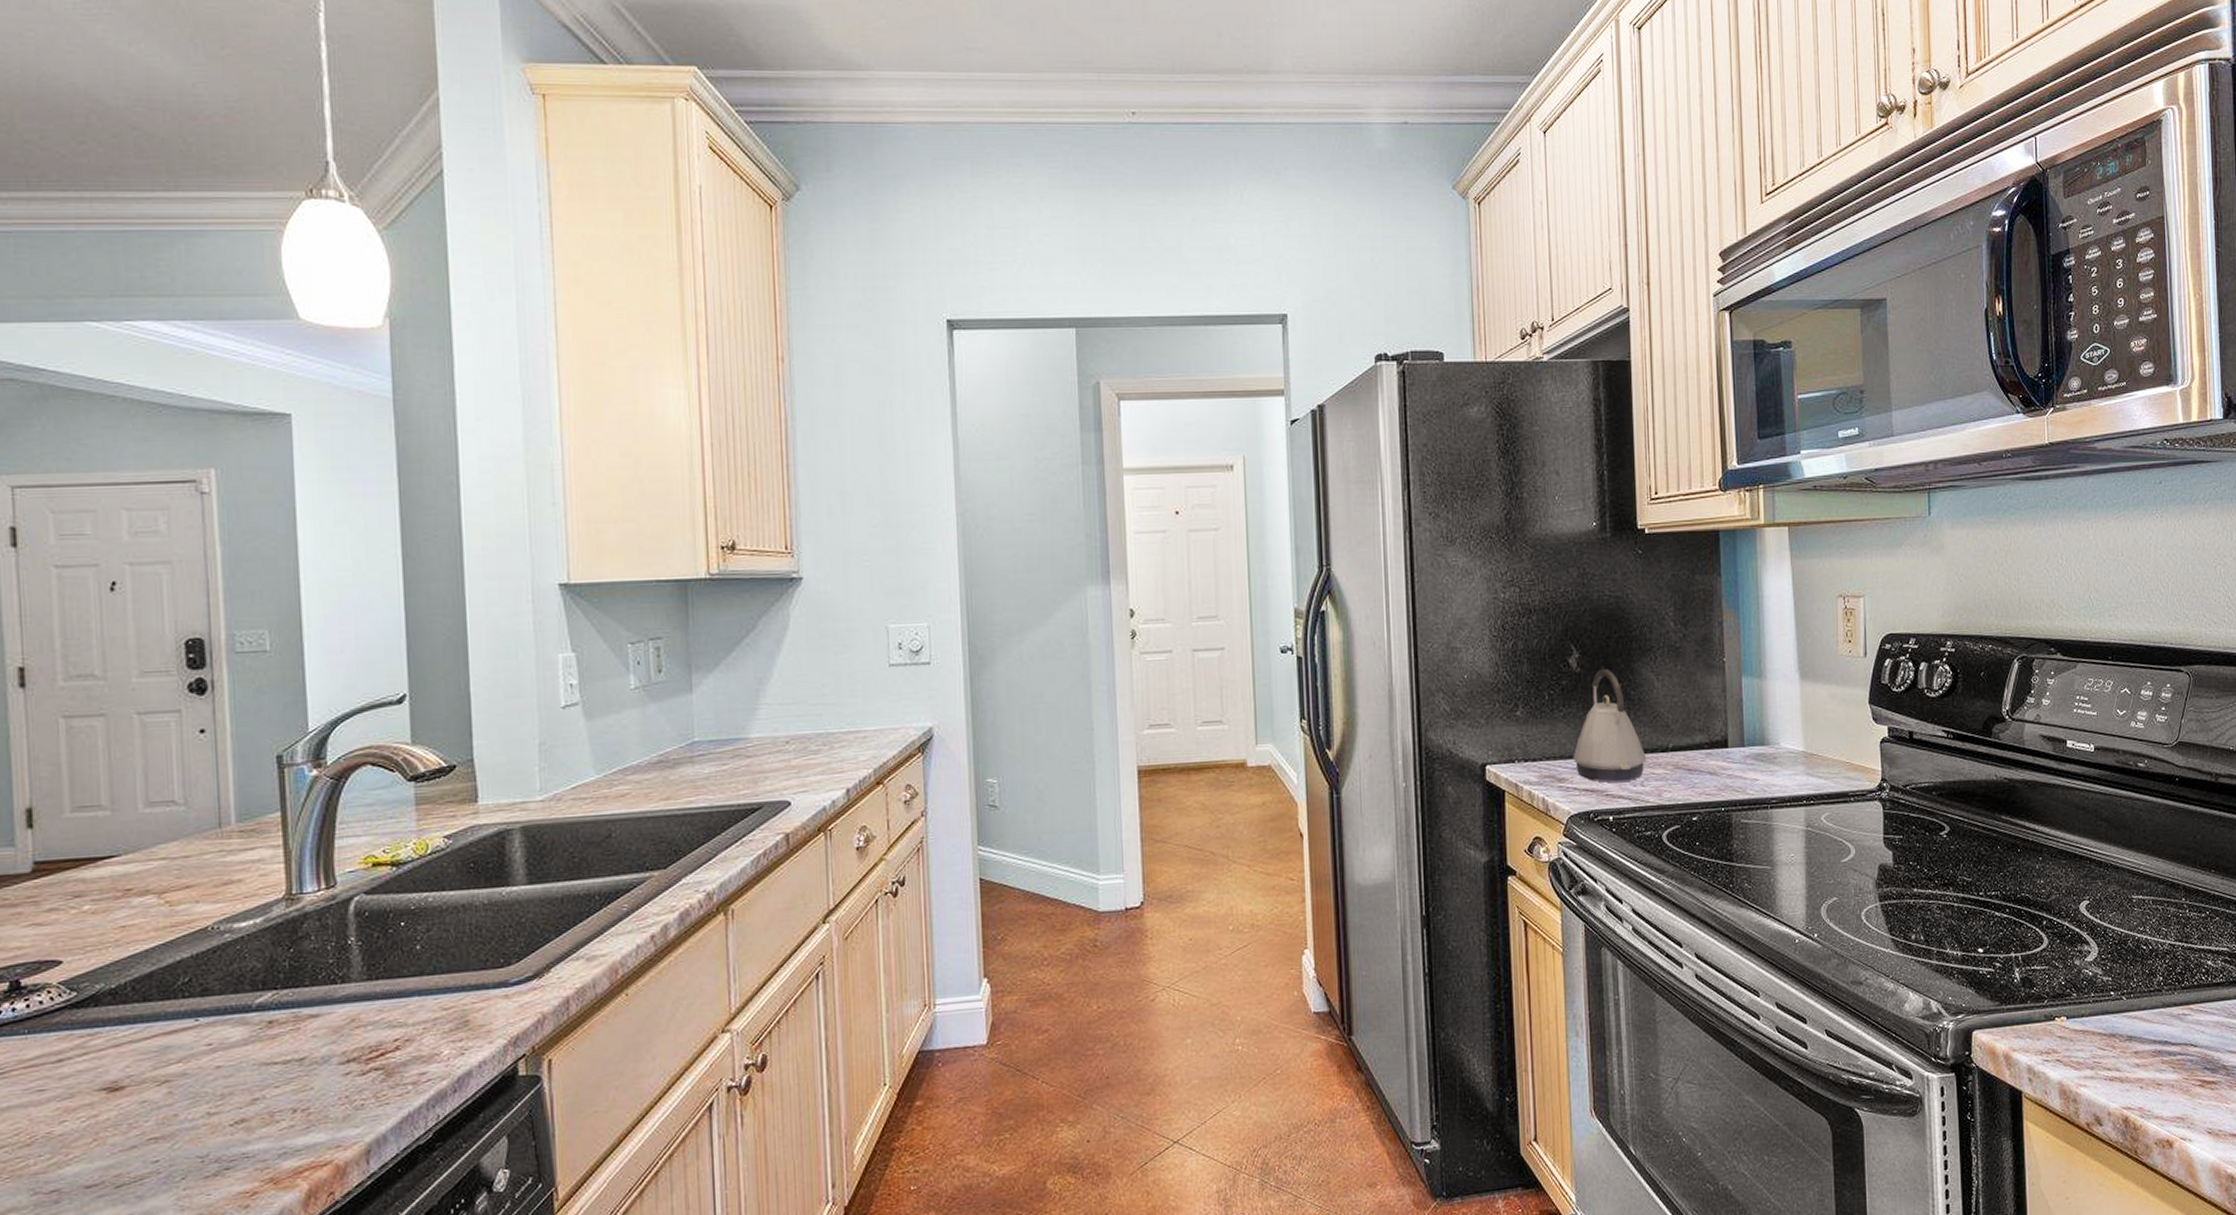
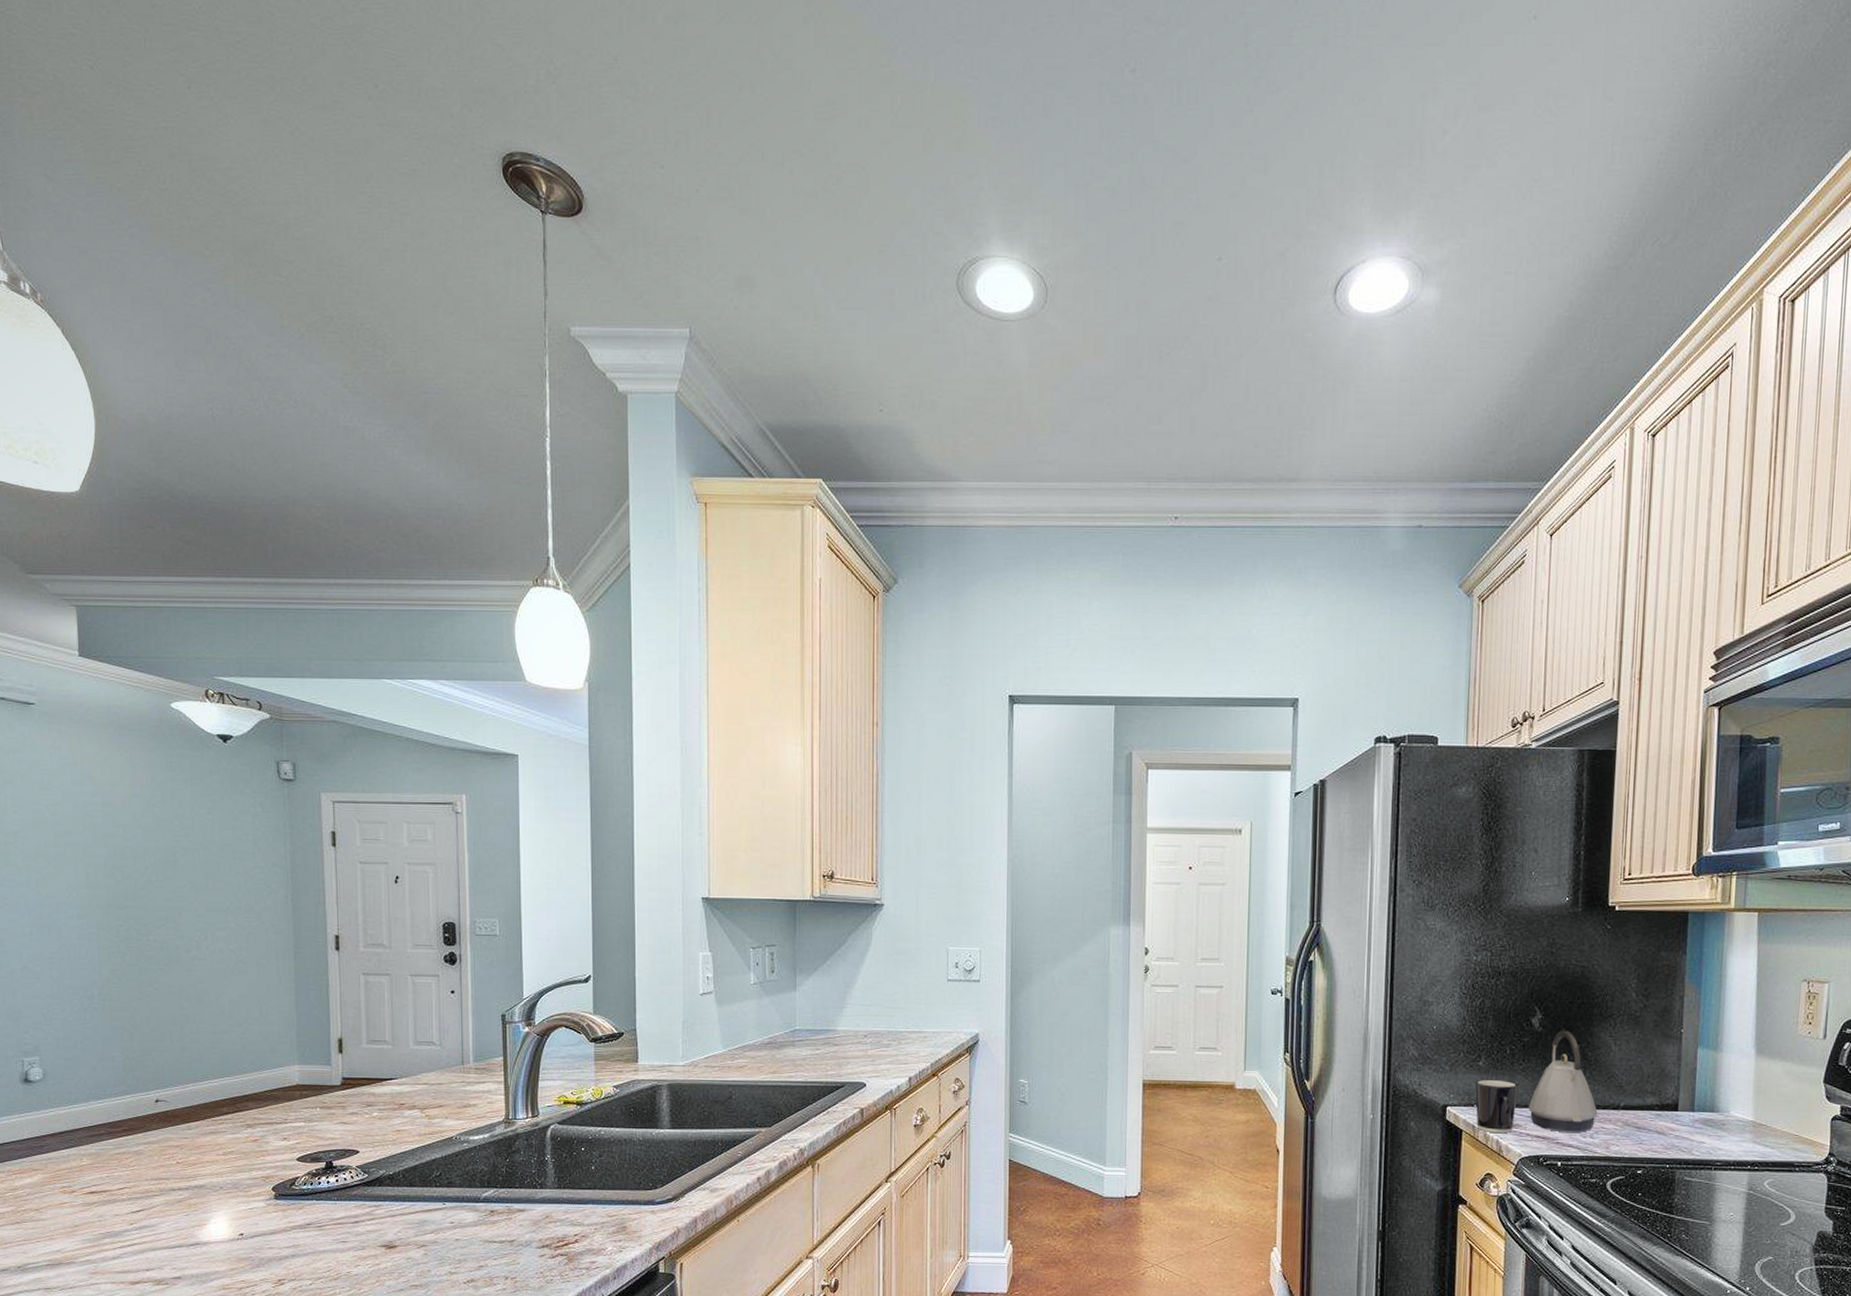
mug: none [1513,730,1561,791] -> present [1474,1079,1518,1134]

